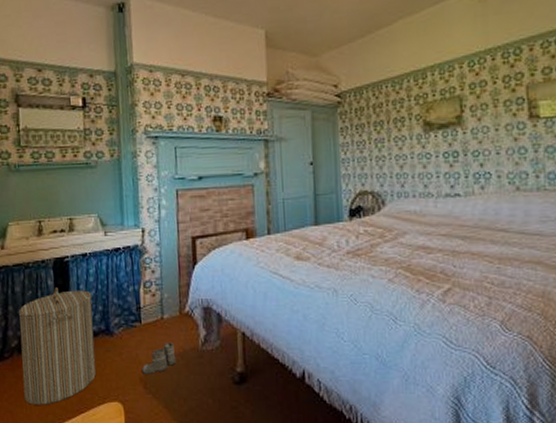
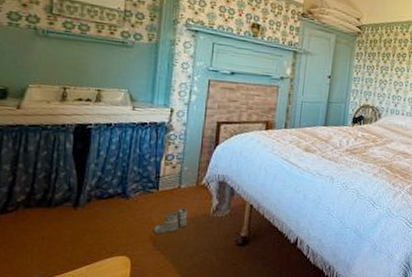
laundry hamper: present [18,287,96,405] -> none [26,151,112,257]

